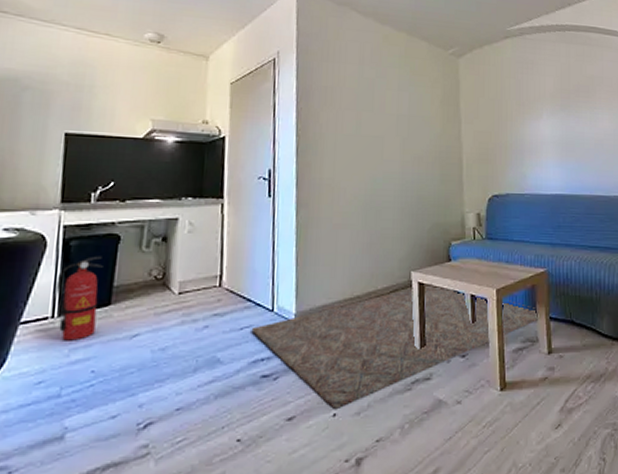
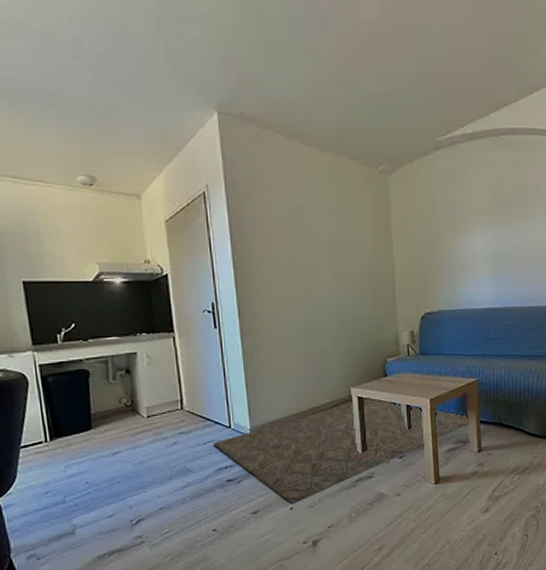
fire extinguisher: present [56,256,103,341] -> none [42,389,83,460]

